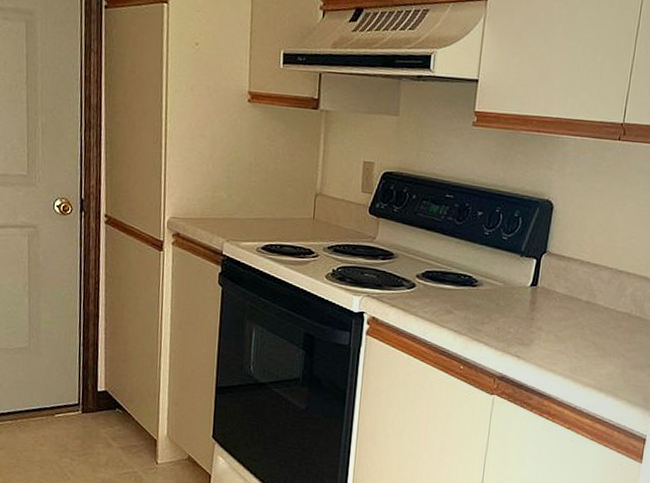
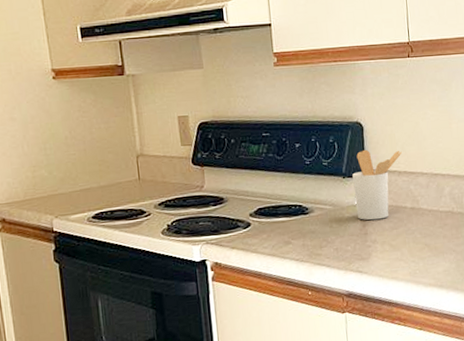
utensil holder: none [528,231,589,307] -> present [352,149,402,221]

